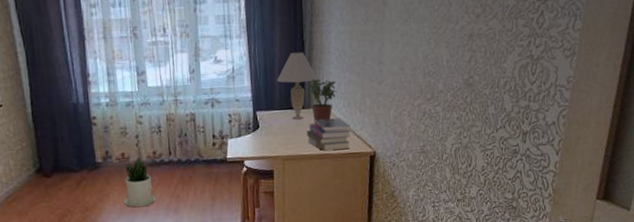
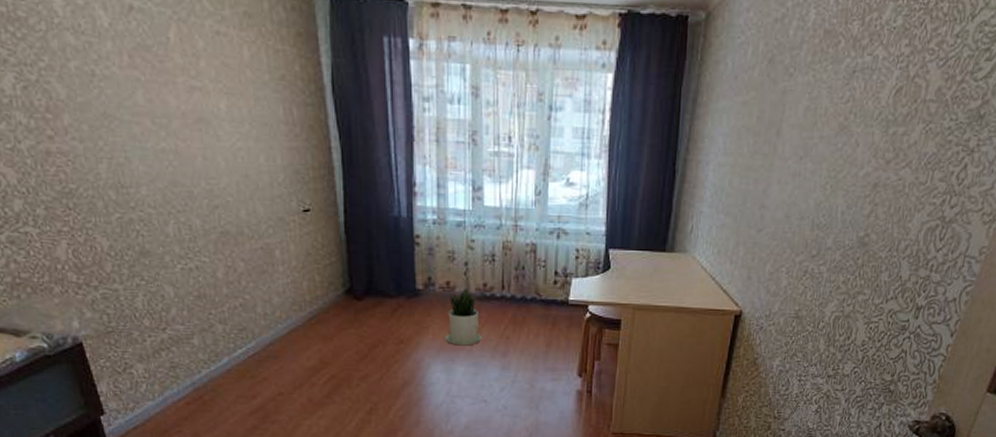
table lamp: present [277,52,318,120] -> none [638,183,687,265]
books: present [306,118,351,152] -> none [664,265,717,305]
potted plant: present [308,78,337,125] -> none [674,217,708,272]

